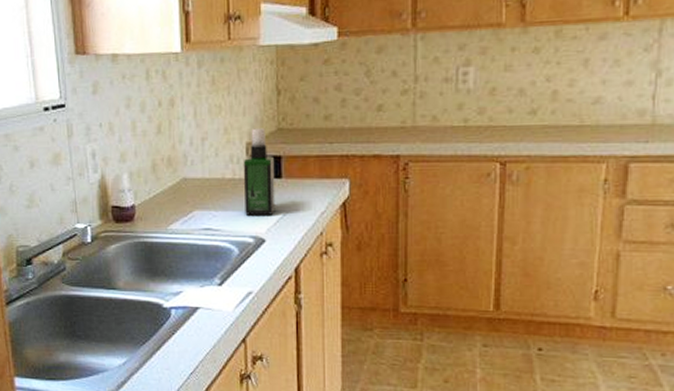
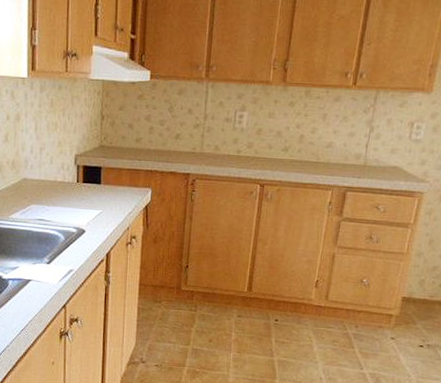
spray bottle: present [243,128,276,215] -> none [71,144,96,212]

